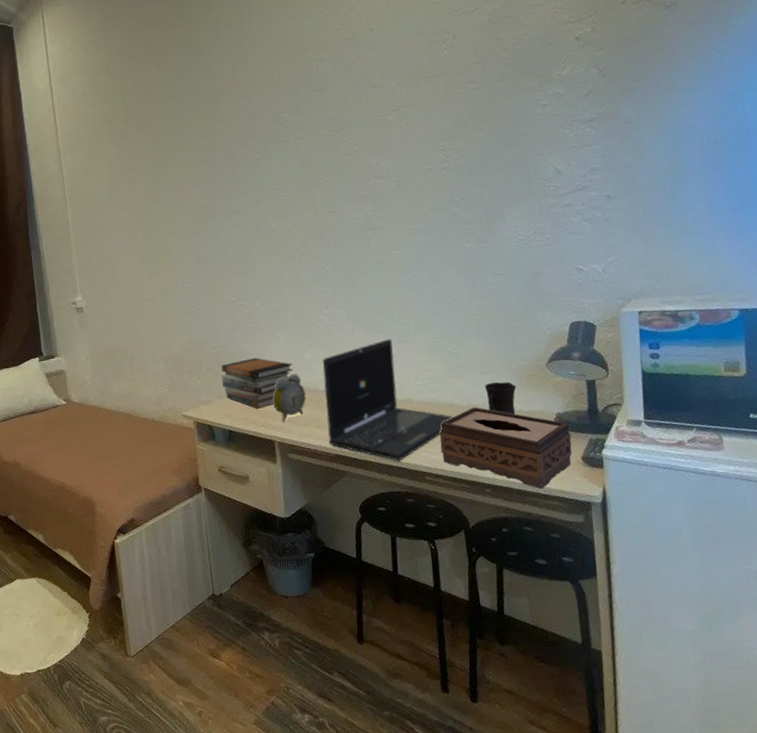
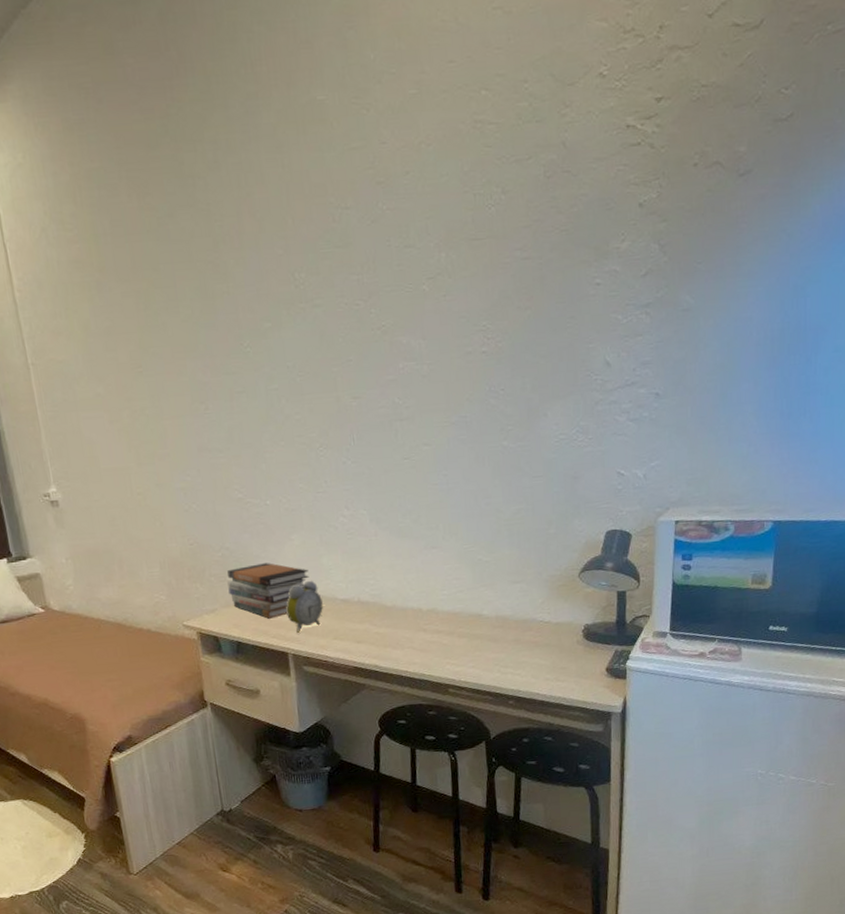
laptop: present [322,339,454,462] -> none [341,544,481,674]
tissue box: present [440,407,572,489] -> none [465,618,598,700]
mug: present [484,381,517,415] -> none [513,592,547,627]

